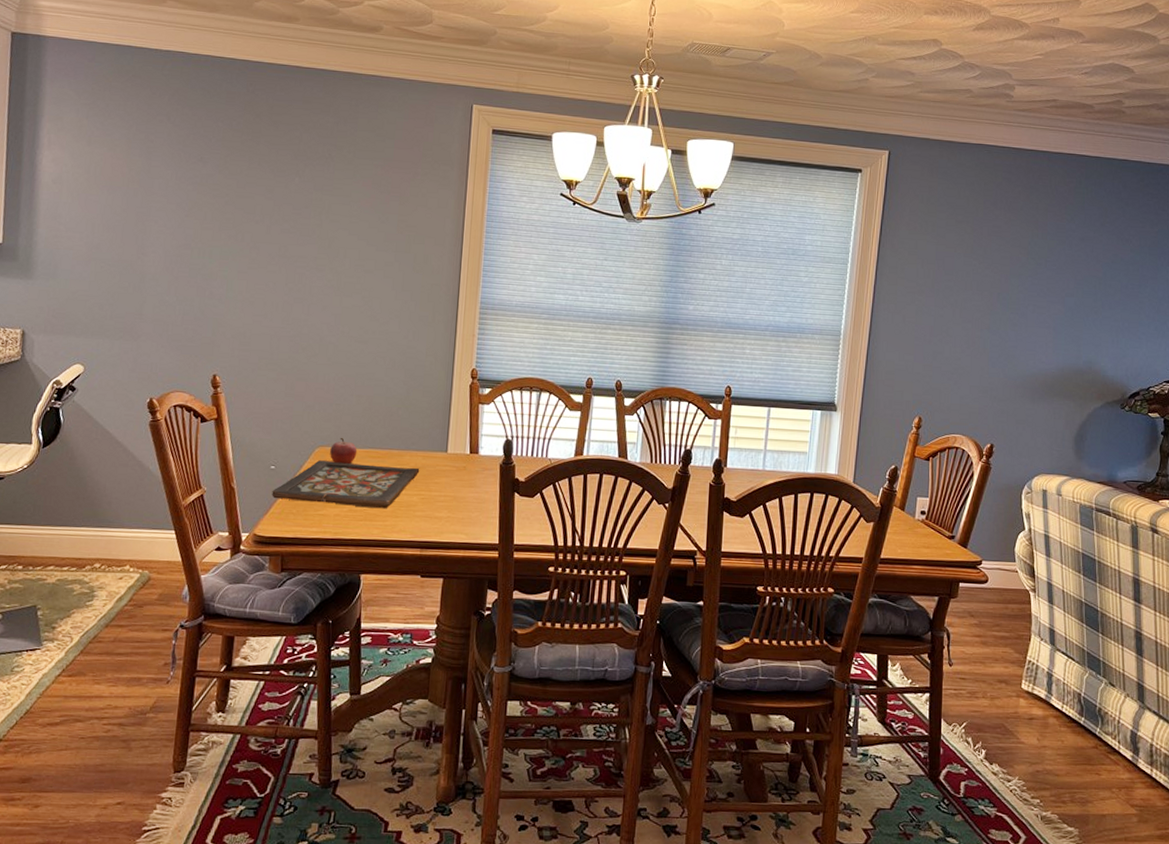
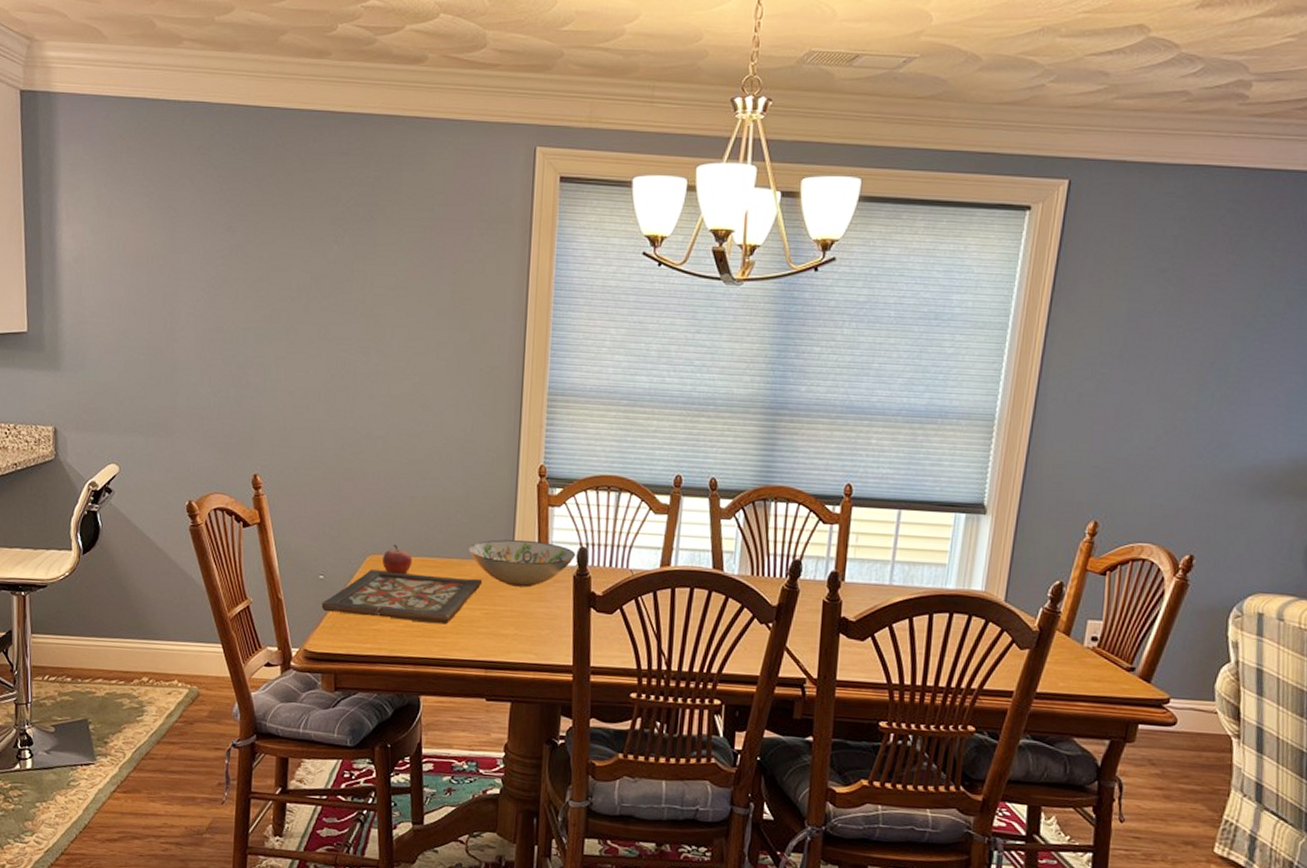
decorative bowl: none [407,433,503,475] -> present [468,539,576,588]

